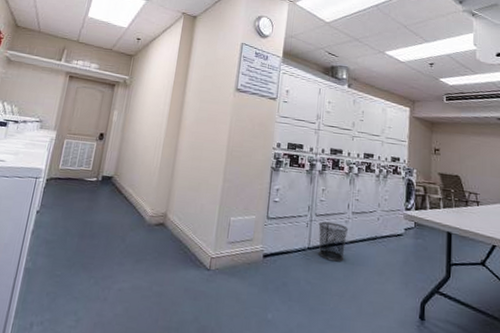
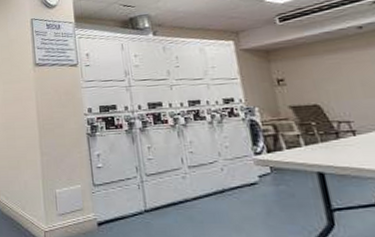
waste bin: present [318,221,349,262] -> none [151,180,190,222]

